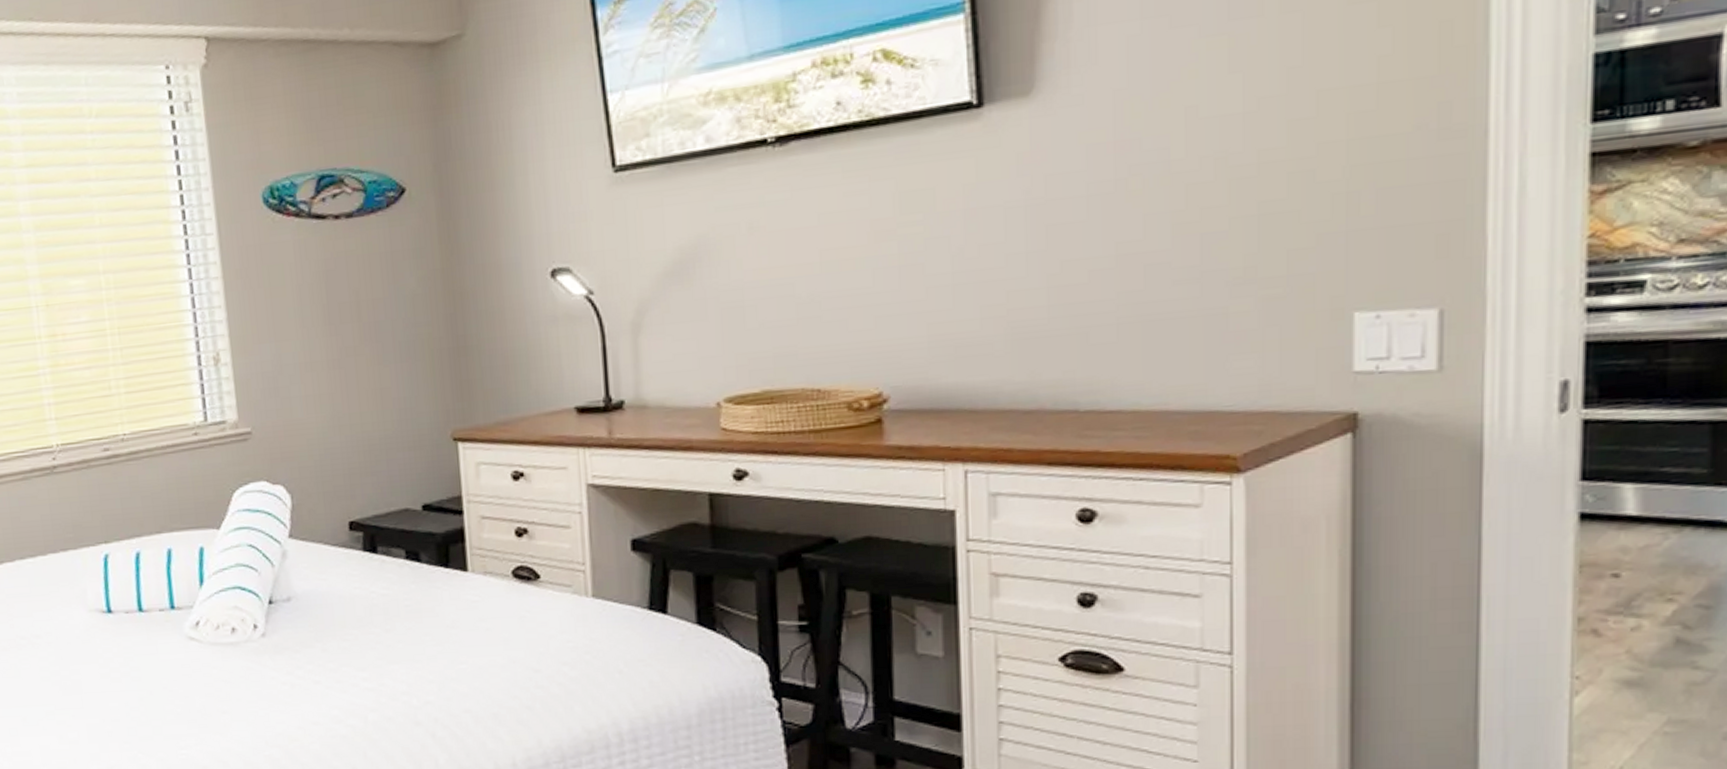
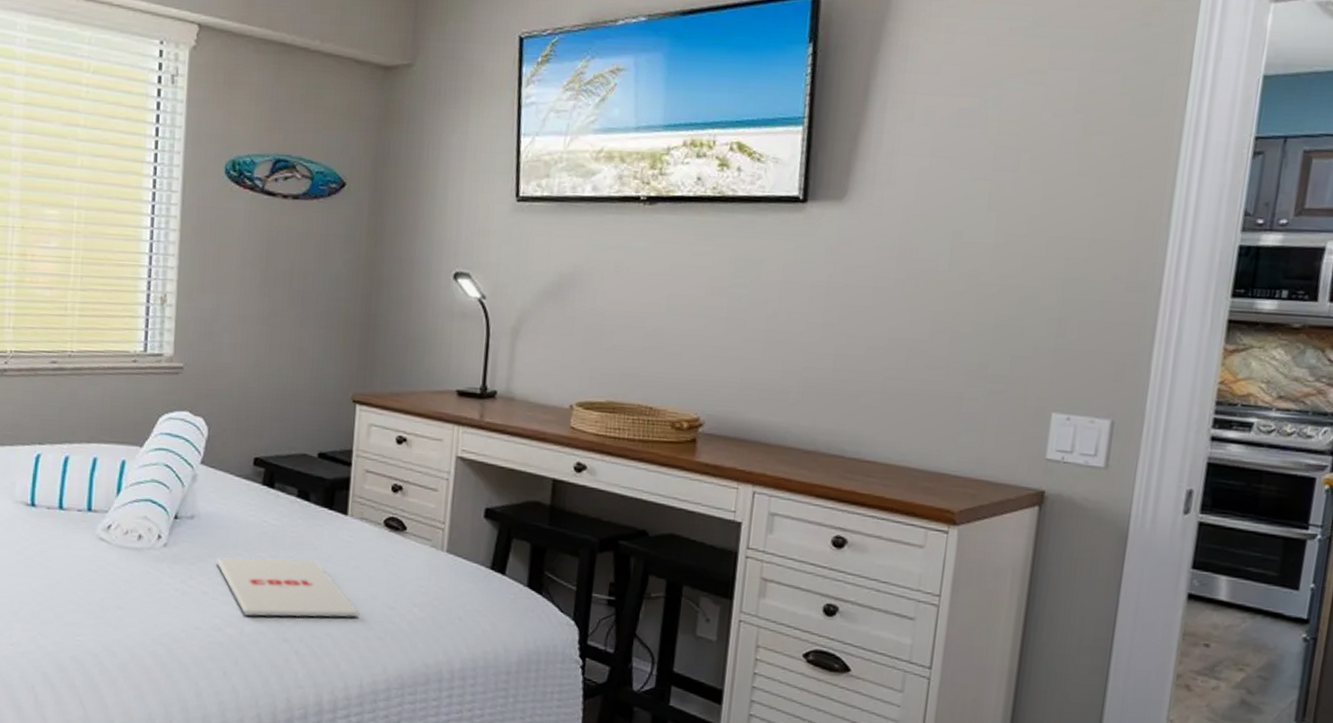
magazine: none [323,627,500,702] -> present [216,557,360,618]

